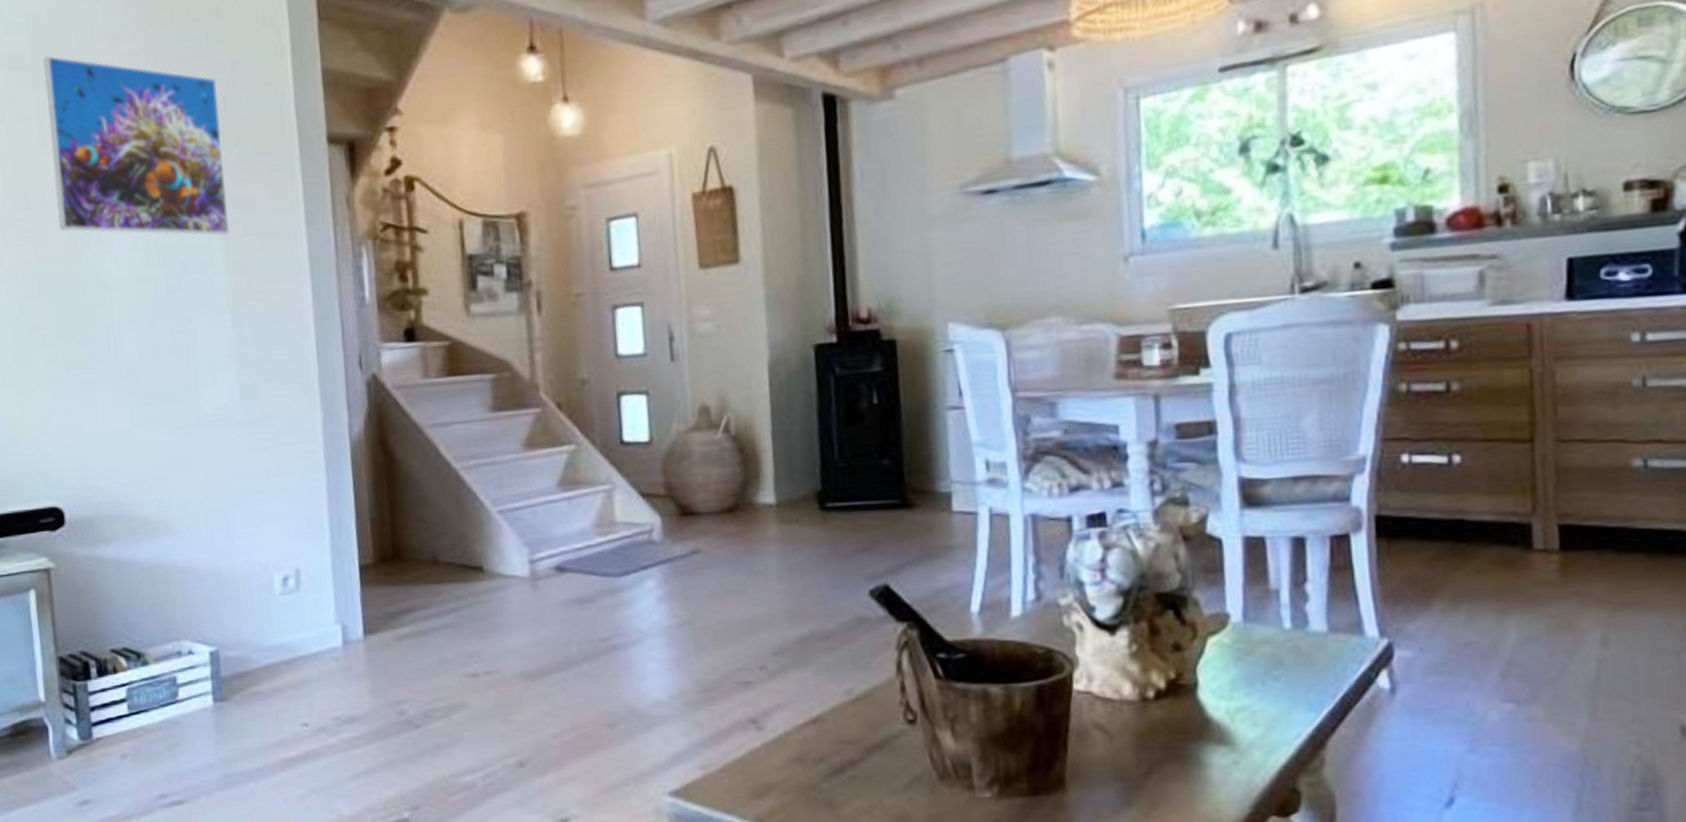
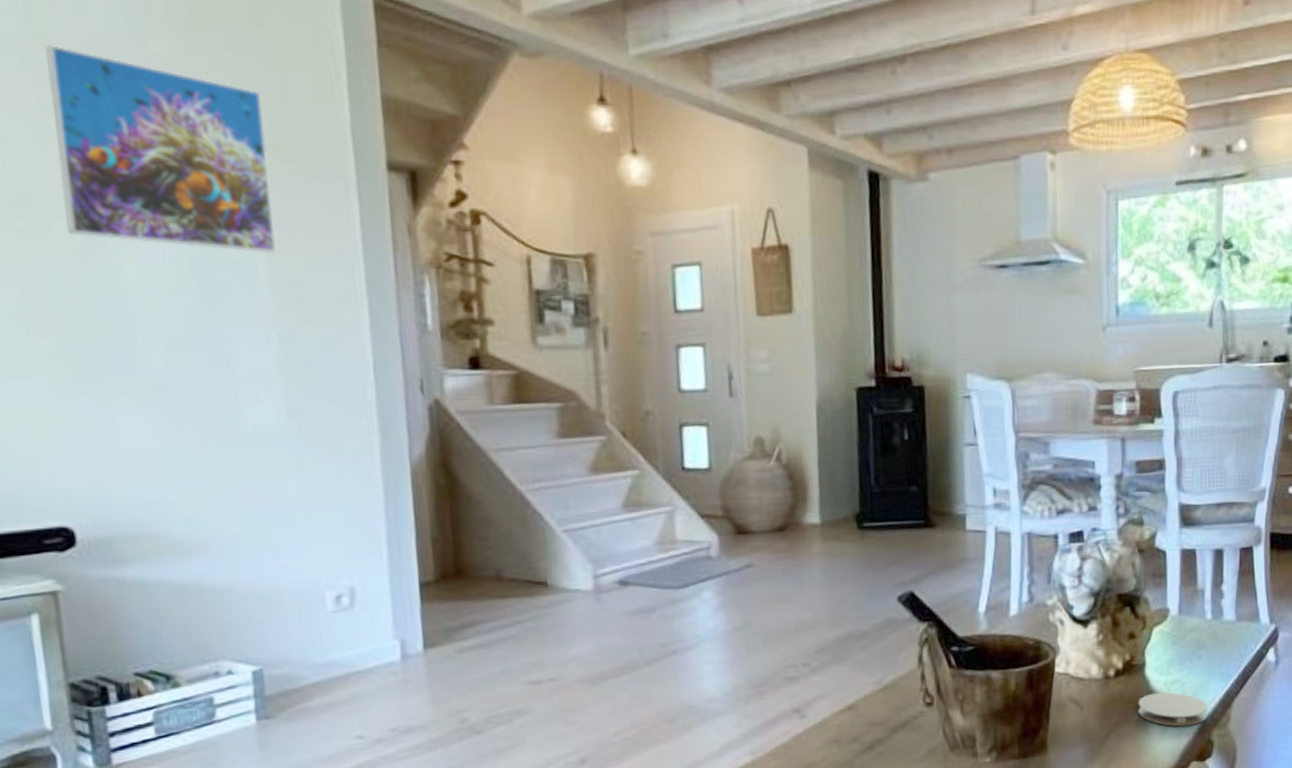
coaster: none [1189,722,1291,769] -> present [1138,692,1208,727]

